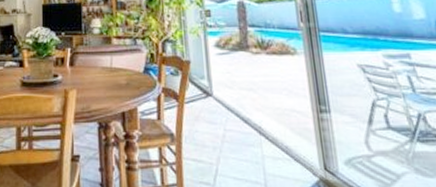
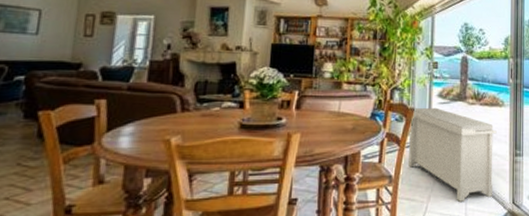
bench: none [188,59,296,165] -> present [408,107,497,202]

